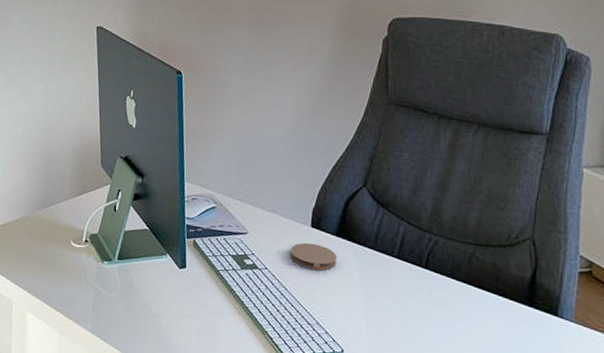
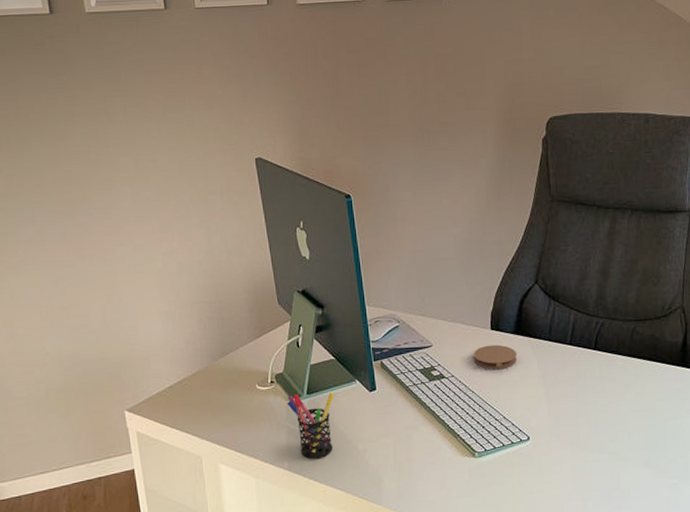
pen holder: none [97,256,144,327] -> present [286,393,334,459]

